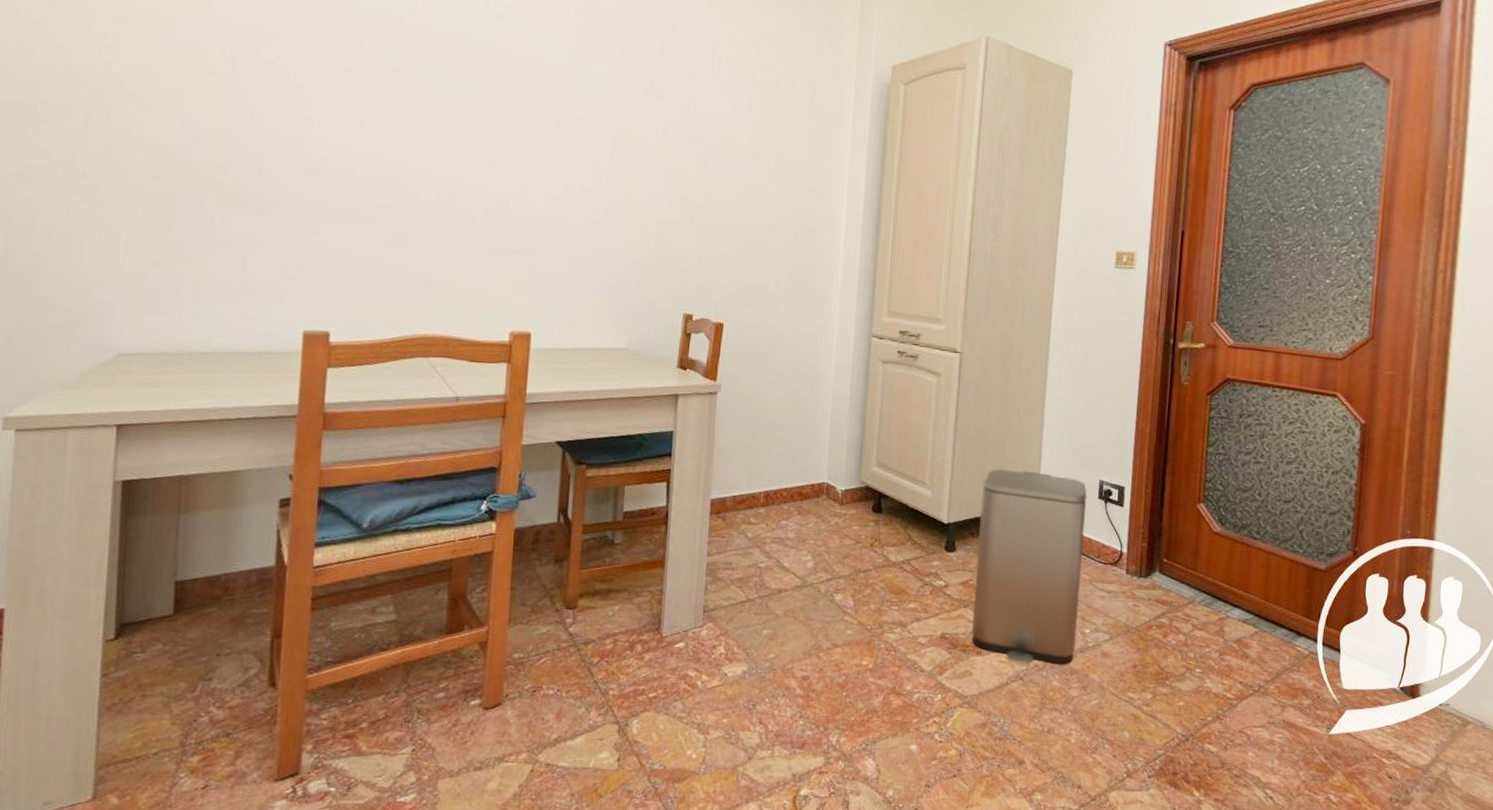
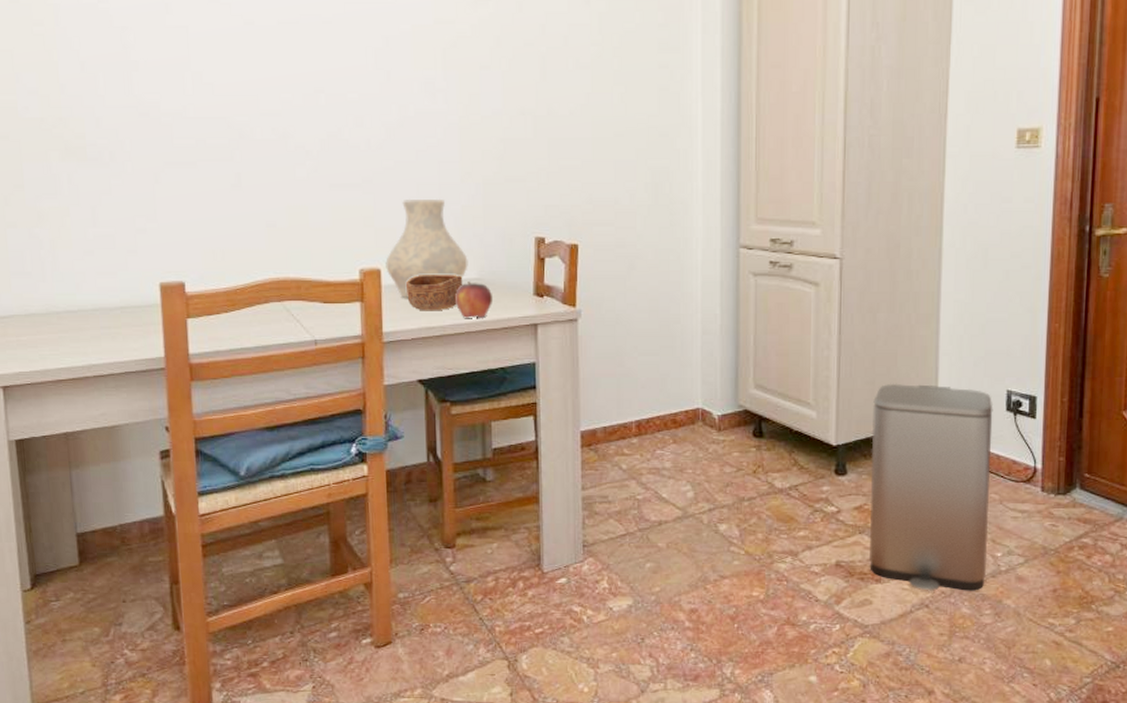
vase: none [536,269,618,362] -> present [385,198,468,298]
bowl: none [553,340,610,377] -> present [405,273,462,311]
fruit: none [601,351,638,386] -> present [455,282,492,319]

